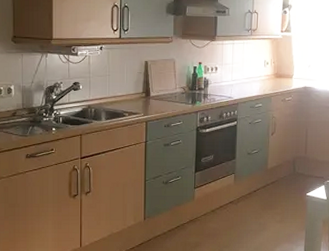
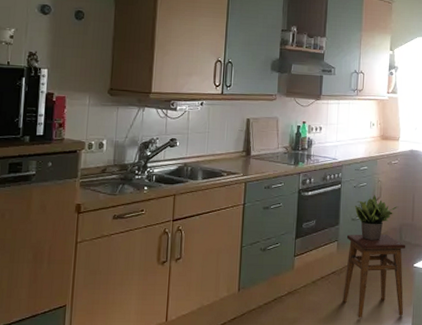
stool: none [240,167,300,242] -> present [342,234,406,318]
potted plant: none [250,129,292,173] -> present [354,194,399,241]

